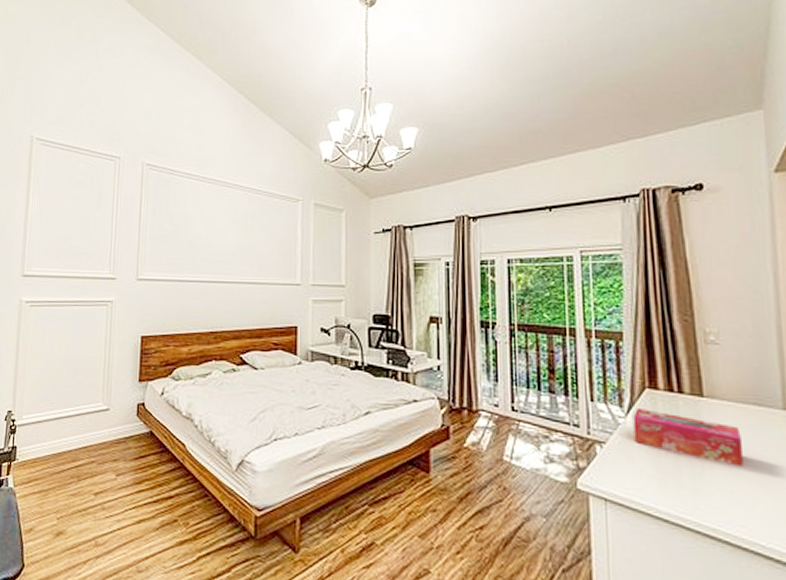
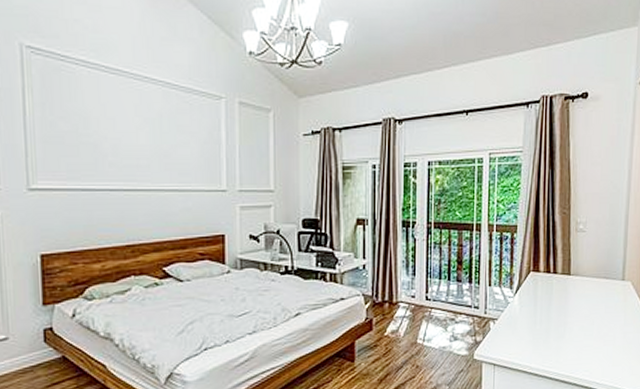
tissue box: present [633,409,743,467] -> none [519,289,593,327]

